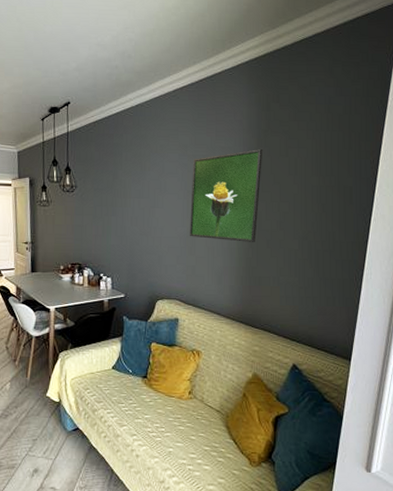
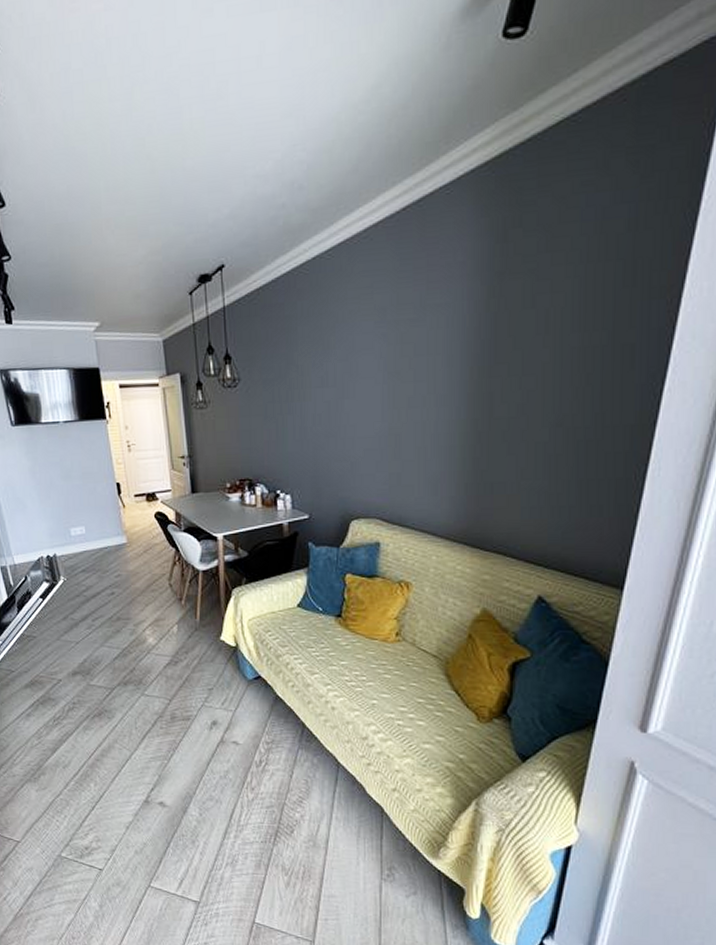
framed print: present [189,148,263,242] -> none [391,300,498,437]

